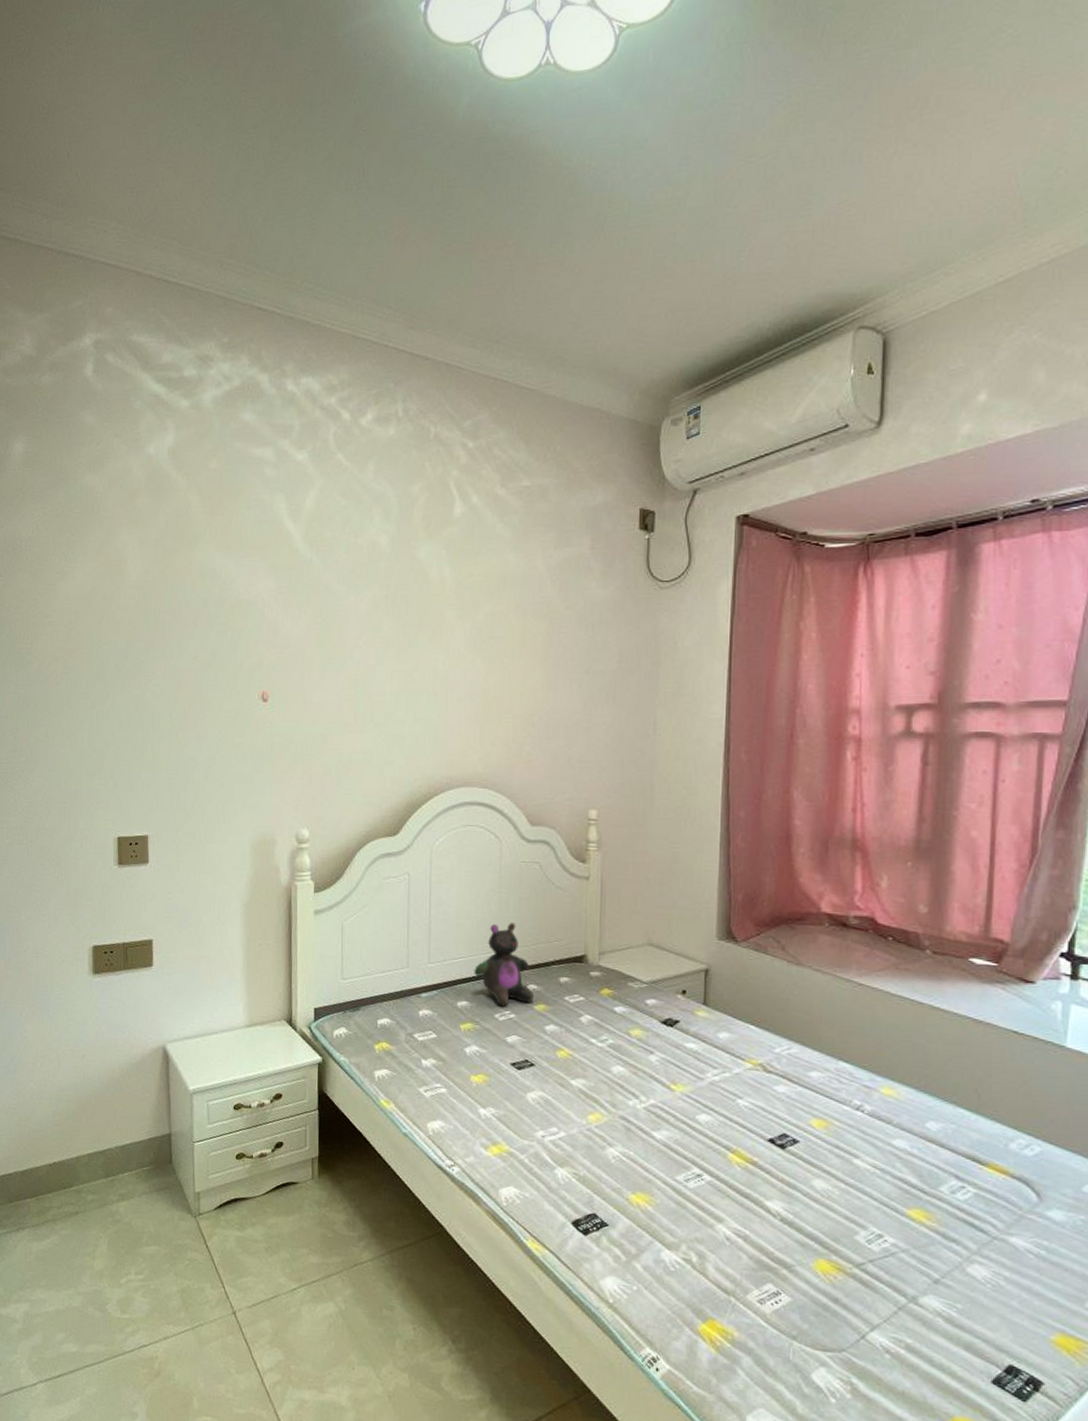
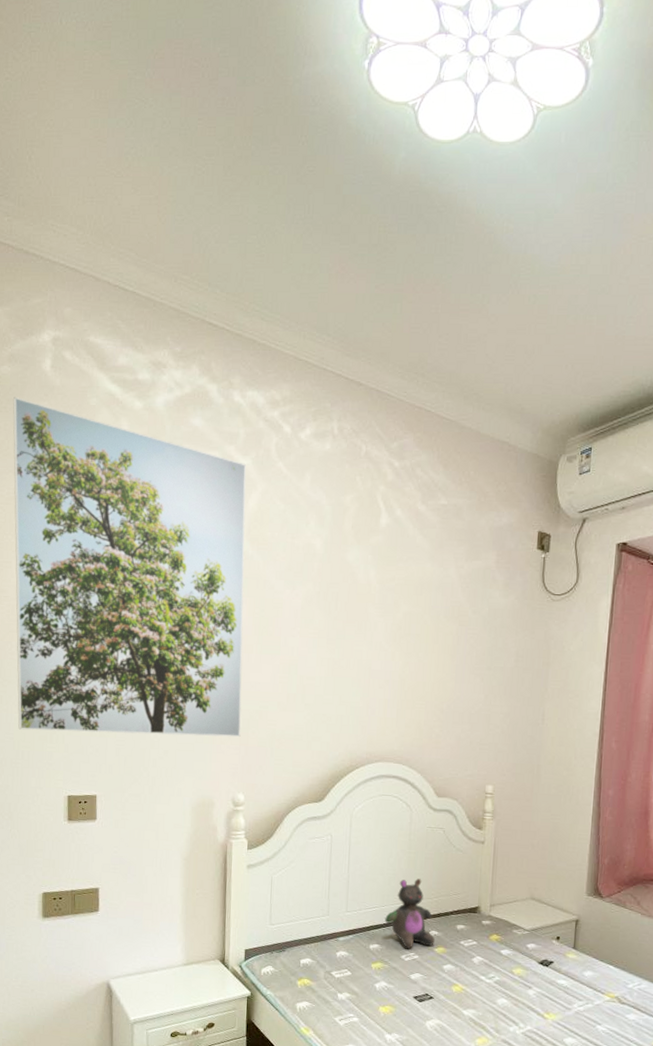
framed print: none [54,406,304,767] -> present [13,396,247,738]

